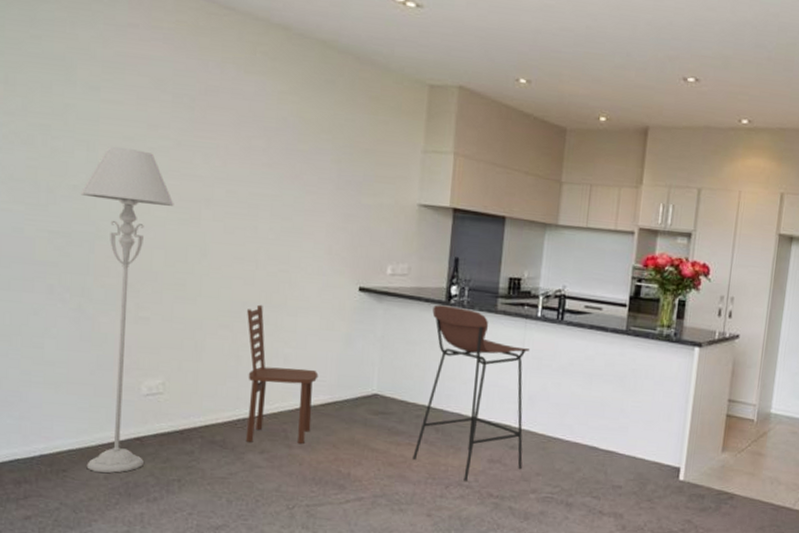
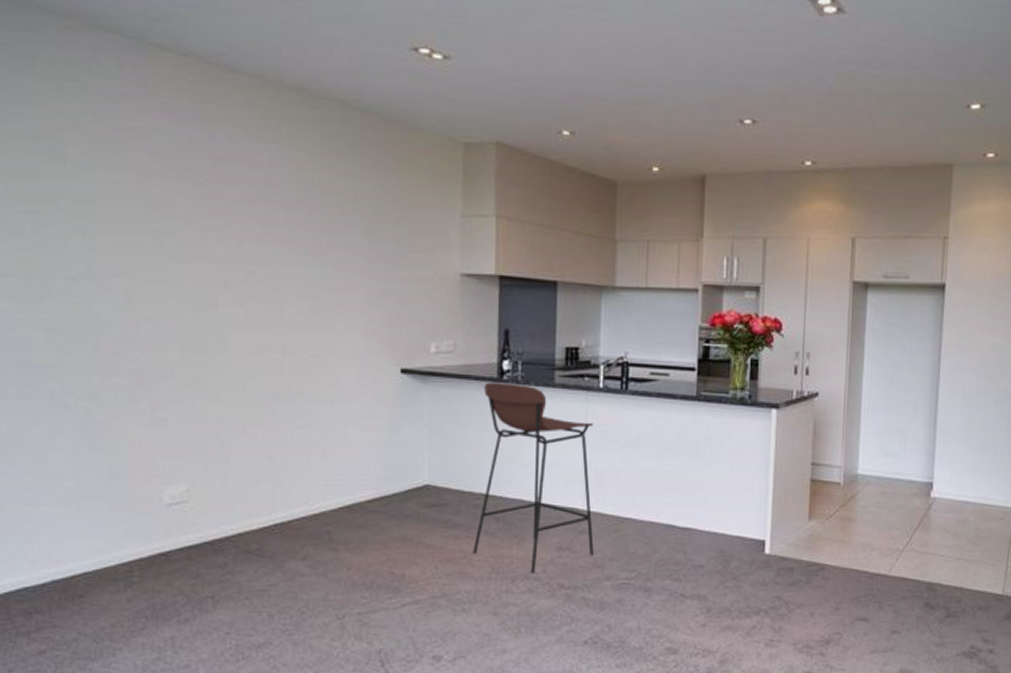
floor lamp: present [80,147,174,473] -> none [79,231,187,596]
dining chair: present [245,304,319,444] -> none [277,395,362,548]

